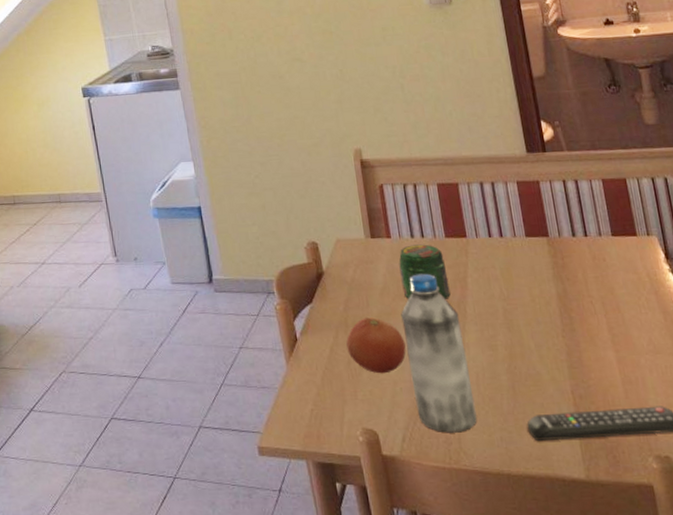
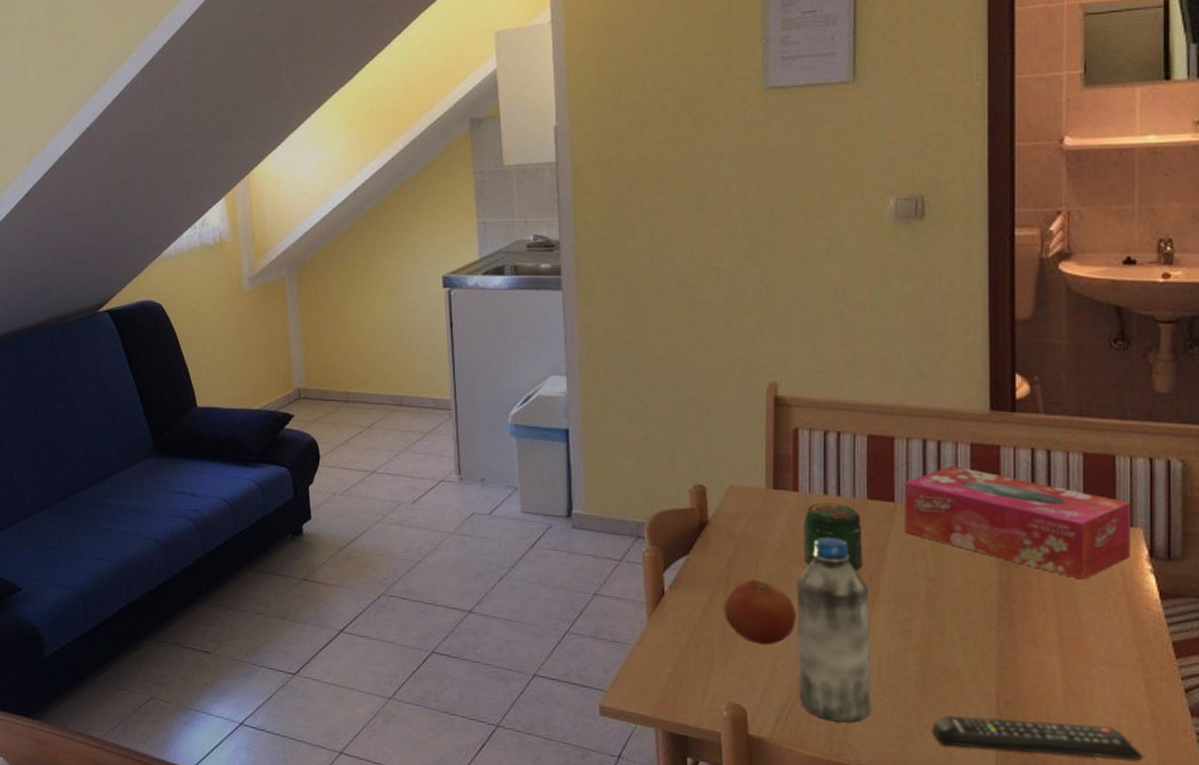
tissue box: none [471,202,652,285] -> present [903,466,1132,580]

